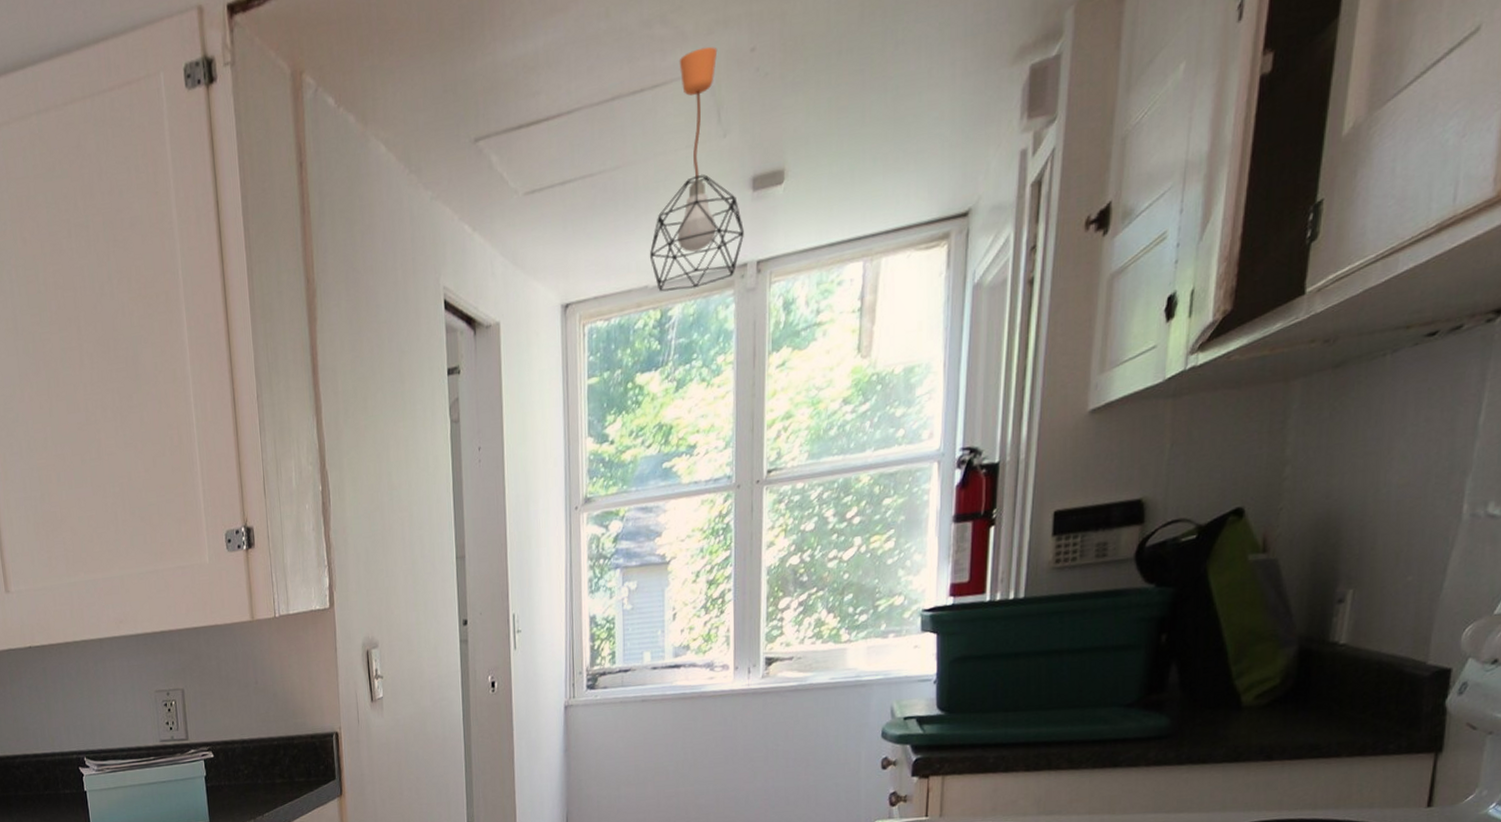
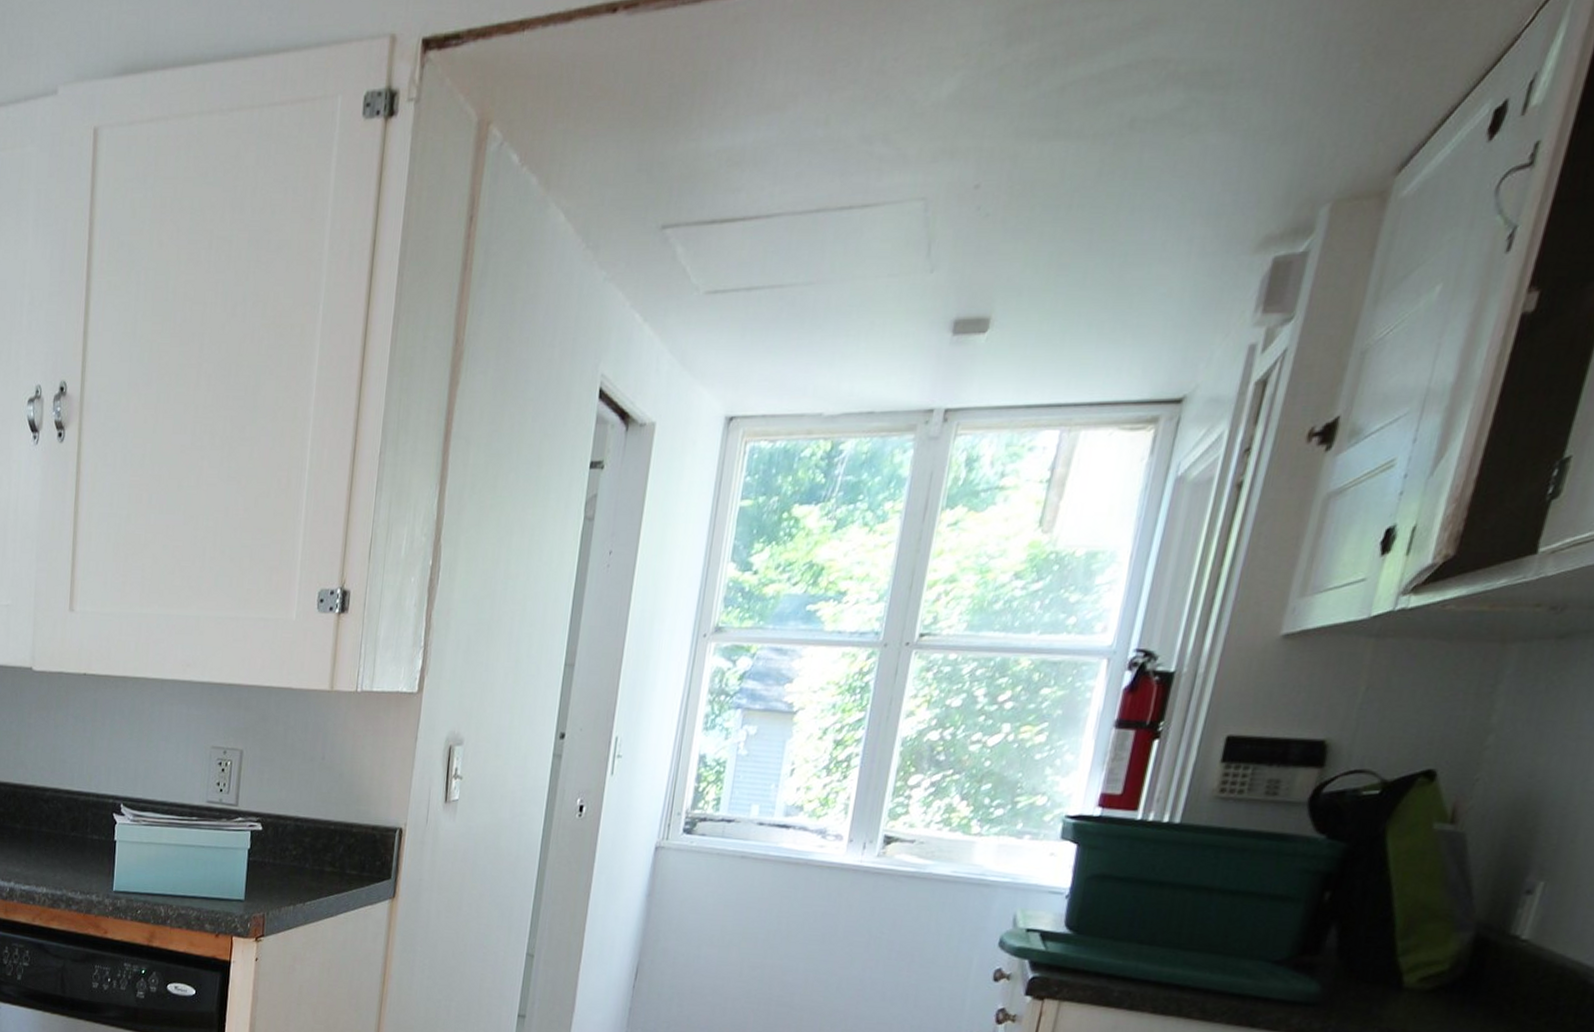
pendant light: present [649,46,744,292] -> none [829,175,939,427]

